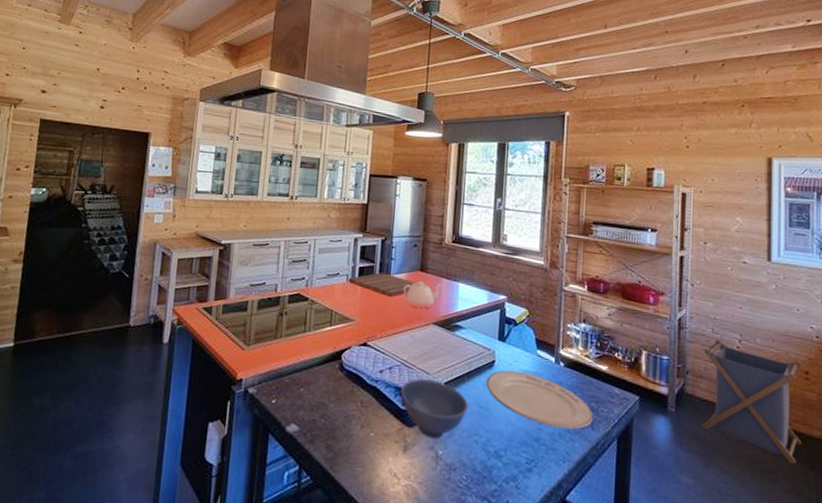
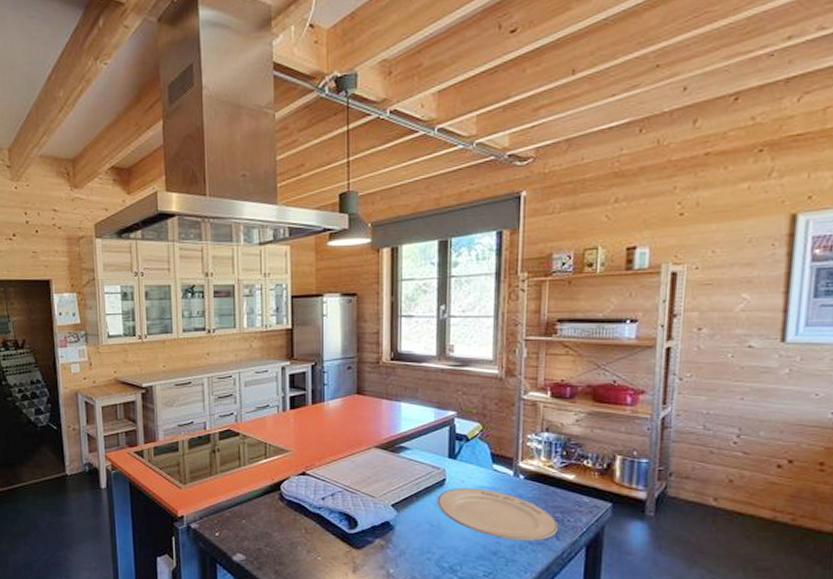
cutting board: present [348,272,415,297] -> none [279,400,352,424]
teapot: present [401,280,443,309] -> none [338,404,383,432]
bowl: present [401,378,468,438] -> none [346,503,418,558]
laundry basket: present [701,339,802,465] -> none [685,436,816,561]

